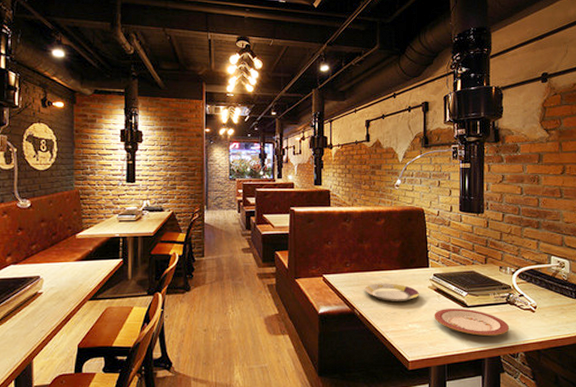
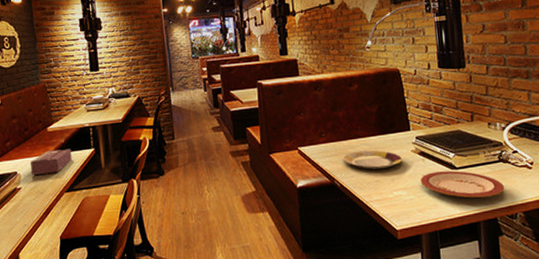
tissue box: none [54,257,99,281] -> present [30,149,72,175]

